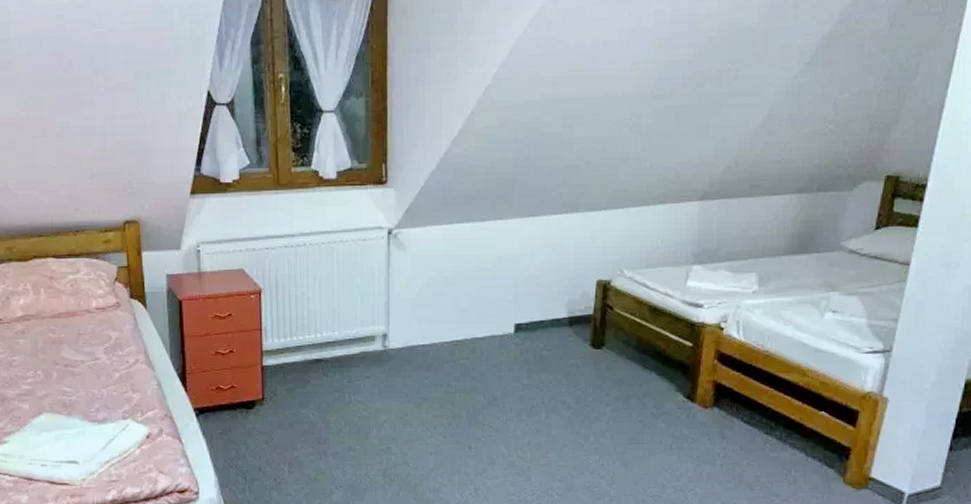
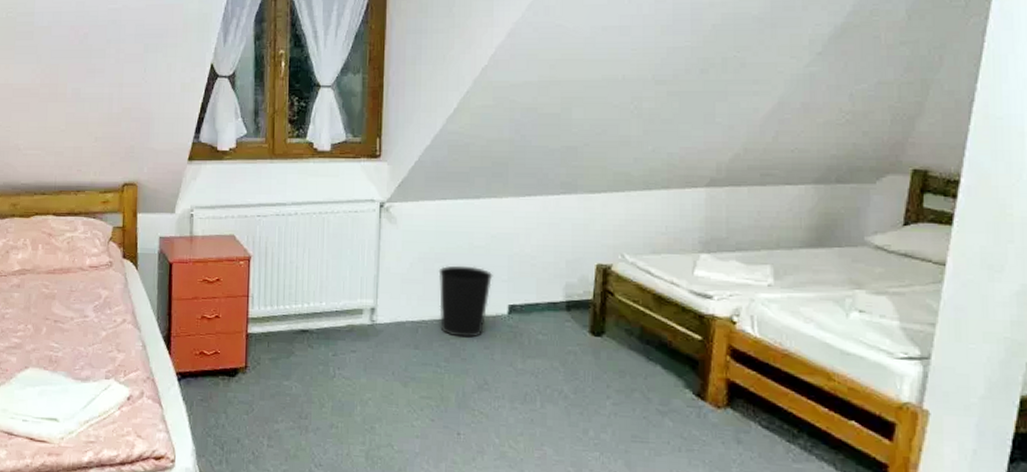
wastebasket: none [447,288,500,357] -> present [438,265,493,338]

